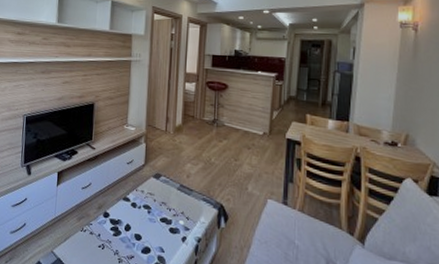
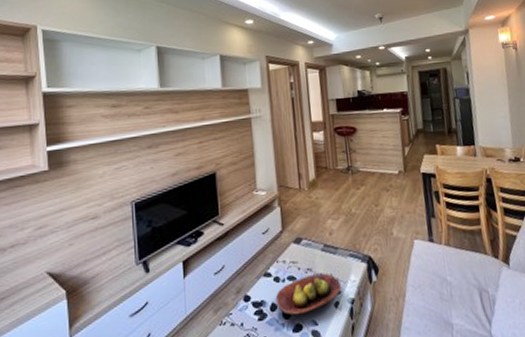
fruit bowl: none [130,207,191,241] -> present [275,273,342,316]

